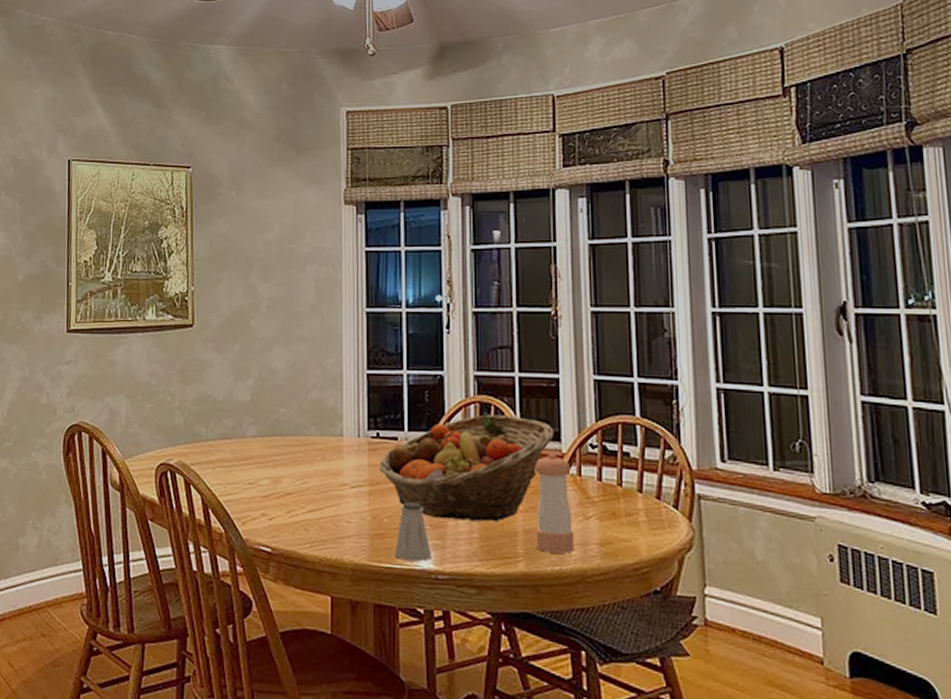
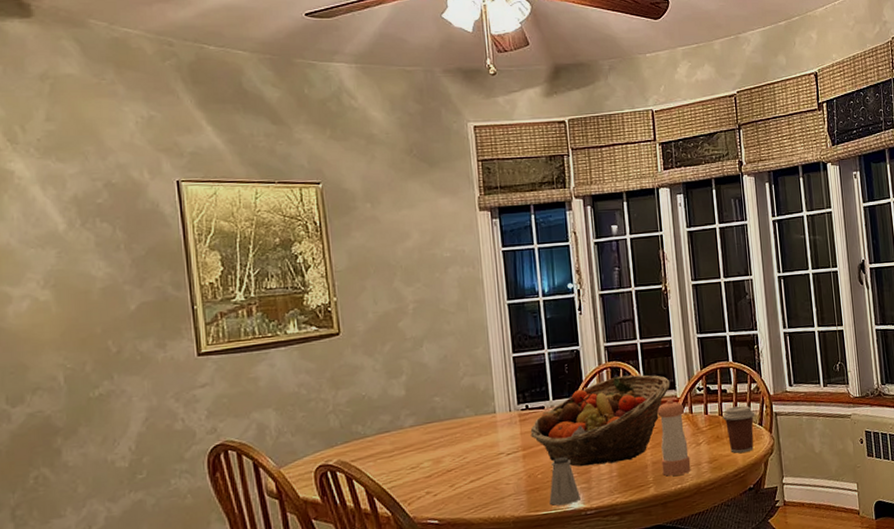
coffee cup: none [622,476,669,541] -> present [723,405,755,453]

